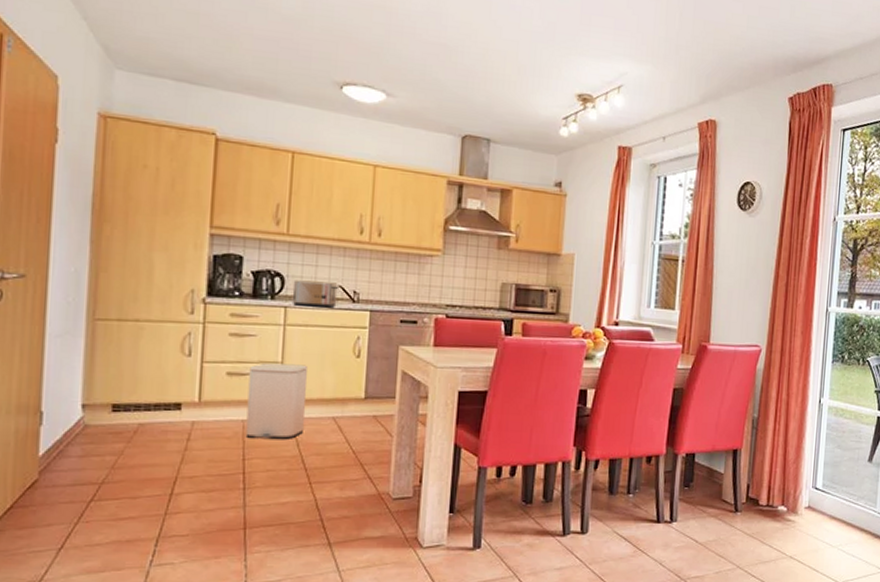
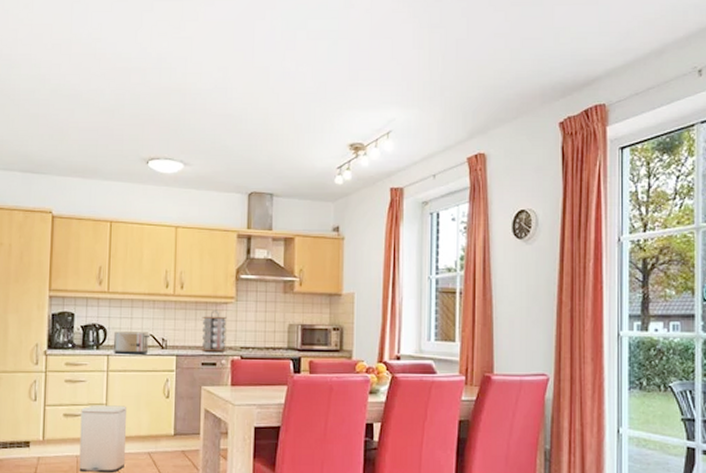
spice rack: none [400,263,432,309] -> present [201,311,227,352]

